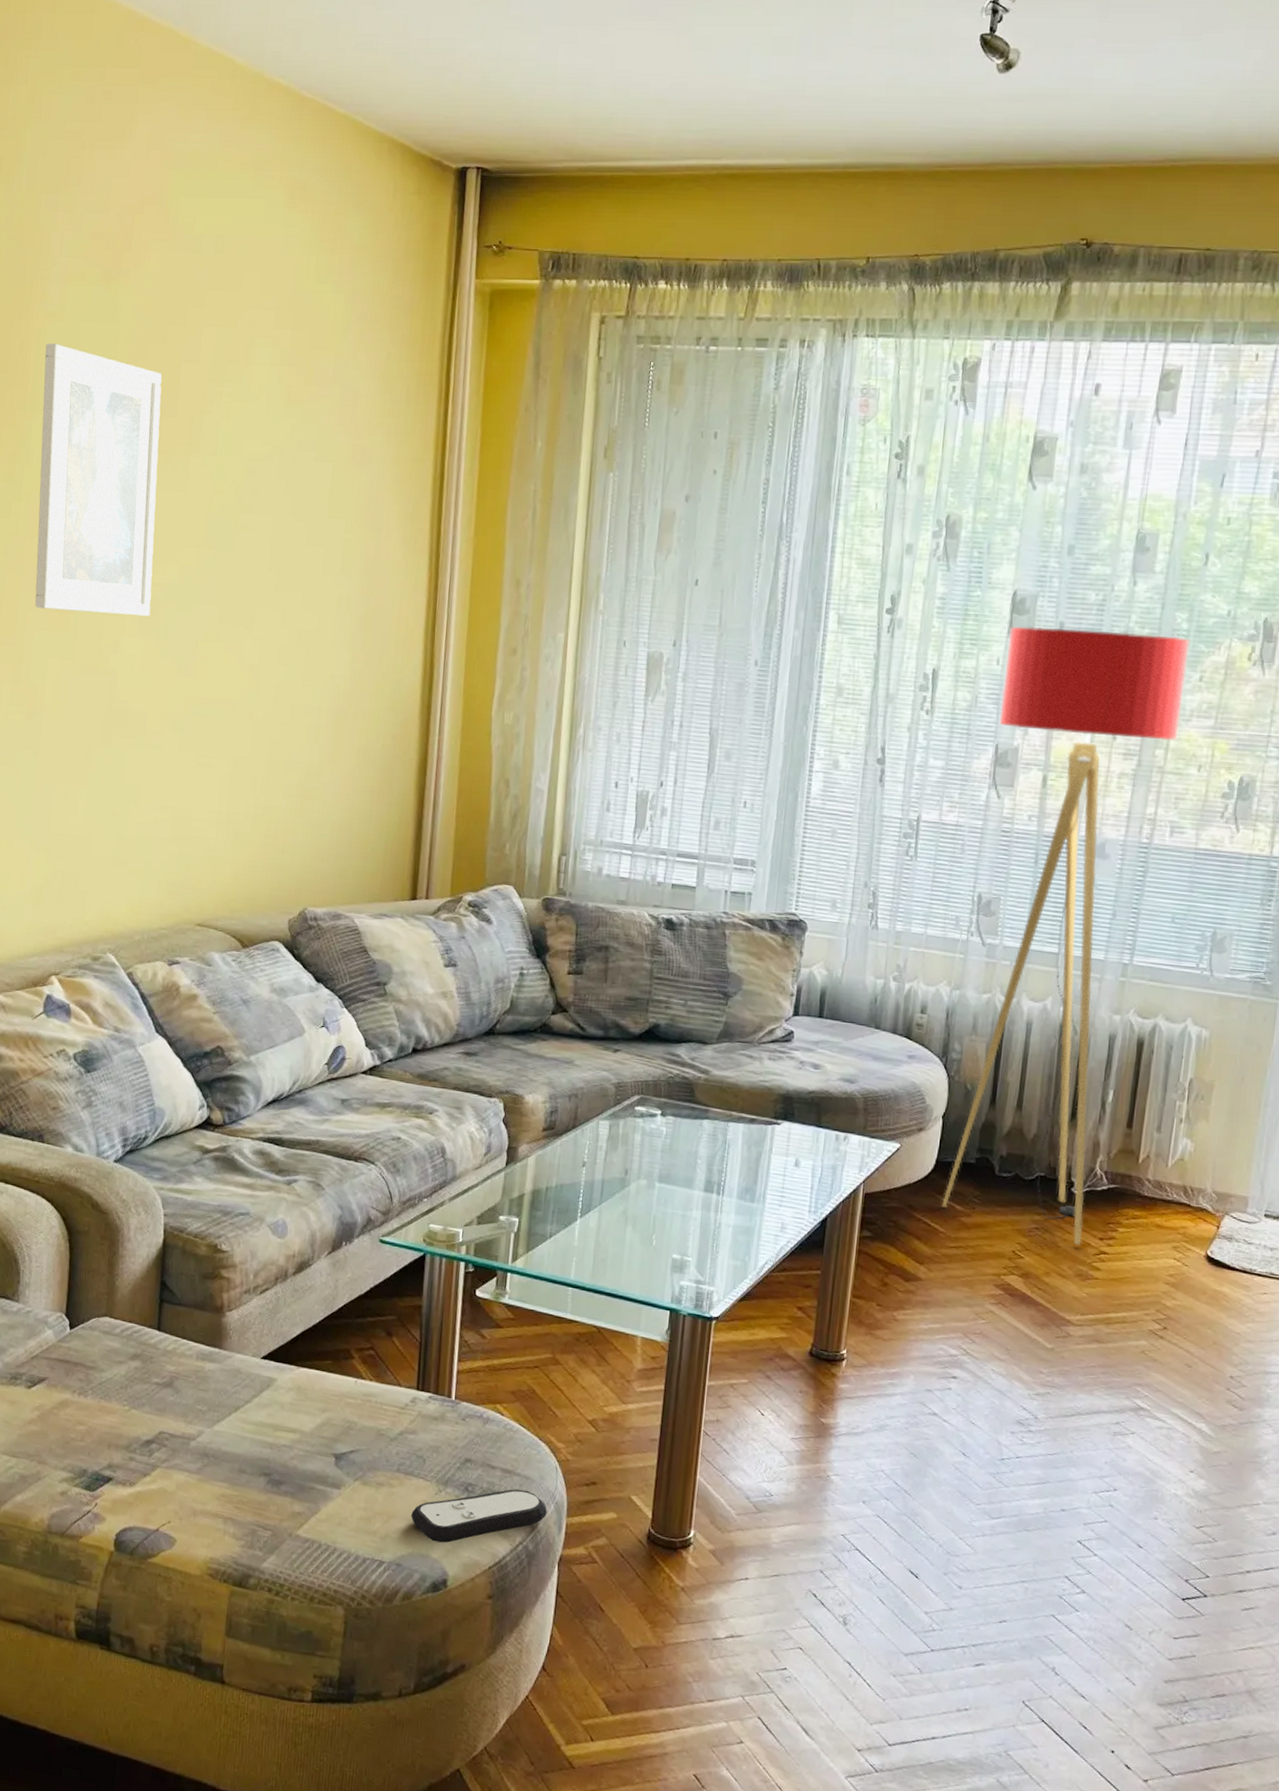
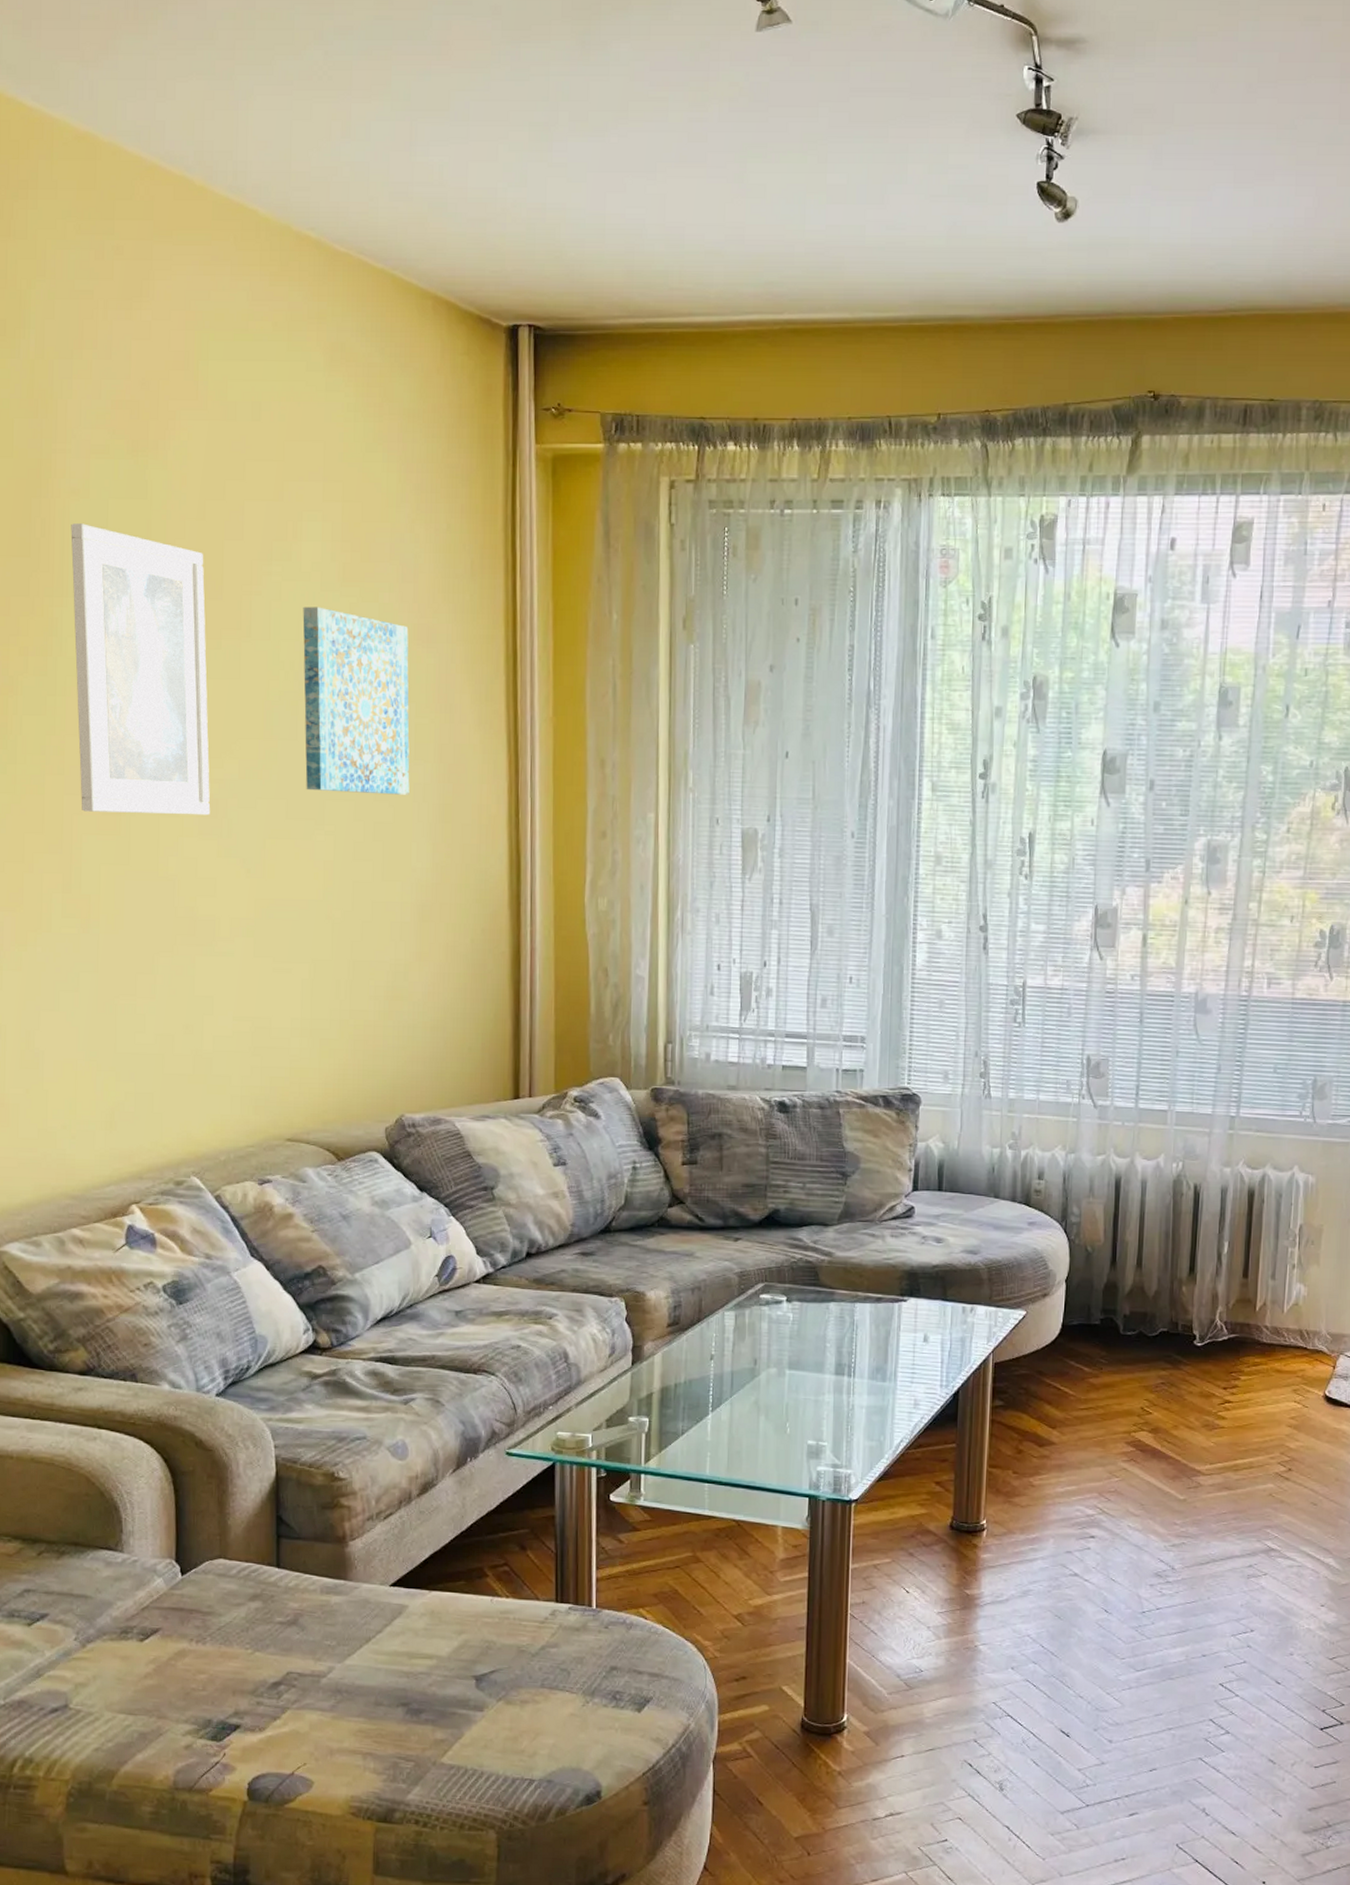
wall art: none [239,425,345,606] -> present [303,606,410,795]
remote control: present [411,1489,547,1543] -> none [559,1691,698,1755]
floor lamp: present [941,626,1191,1245] -> none [1070,785,1277,1396]

